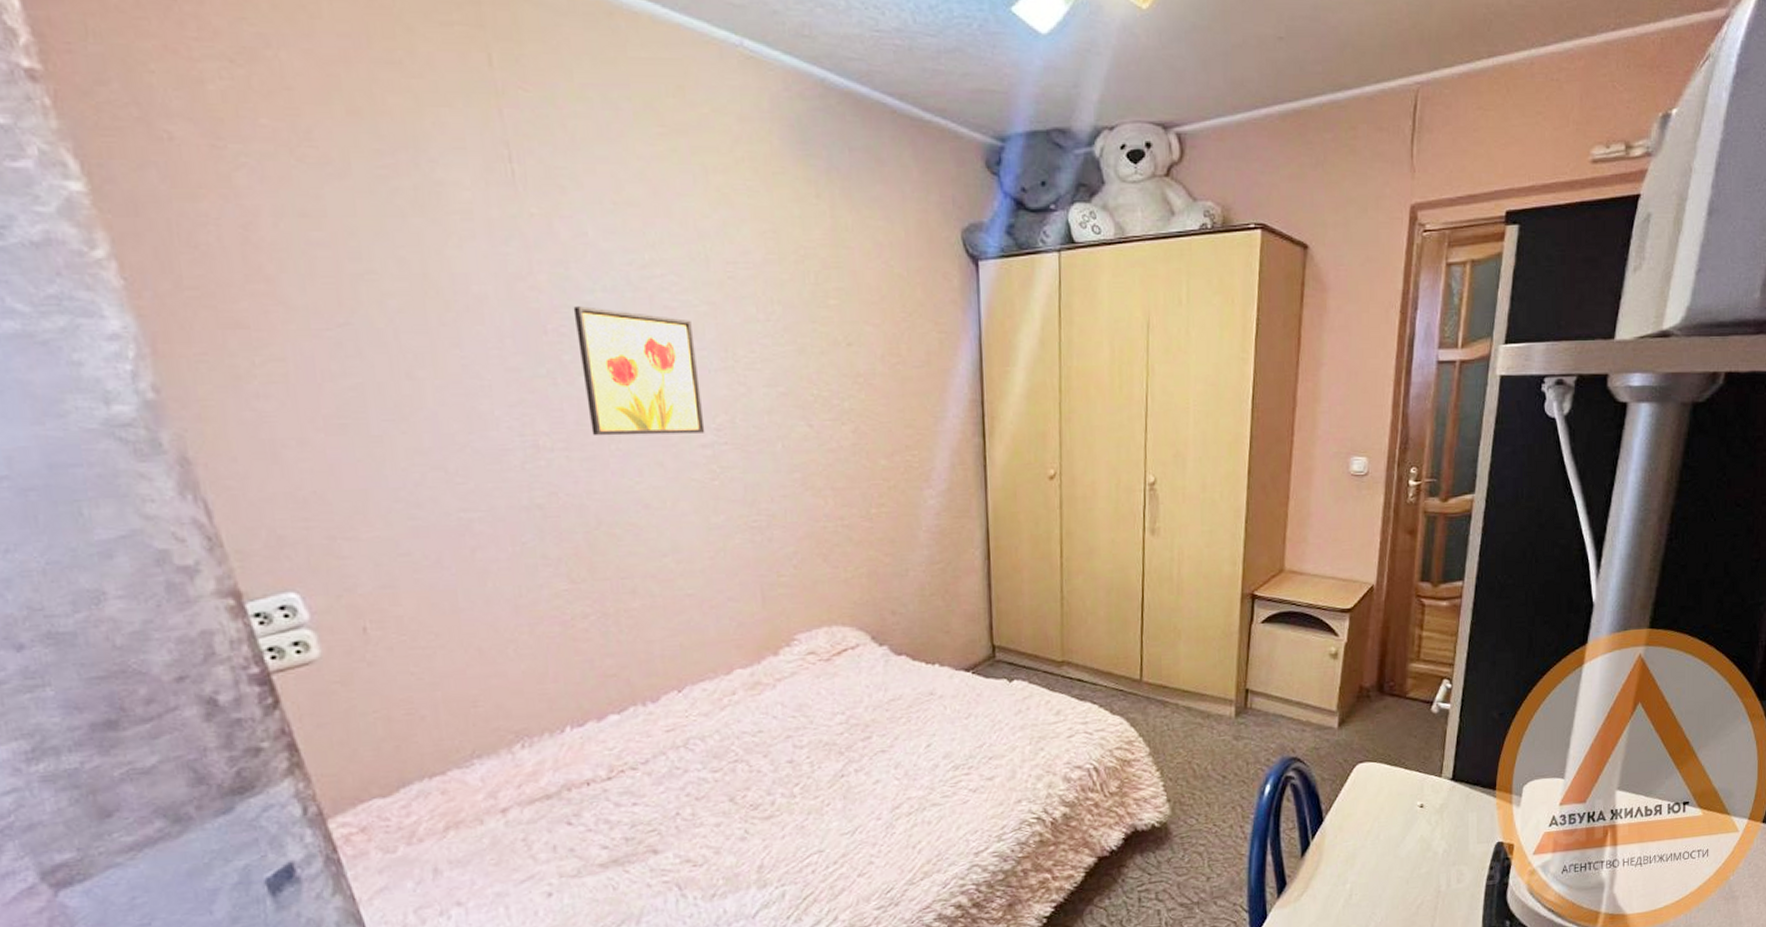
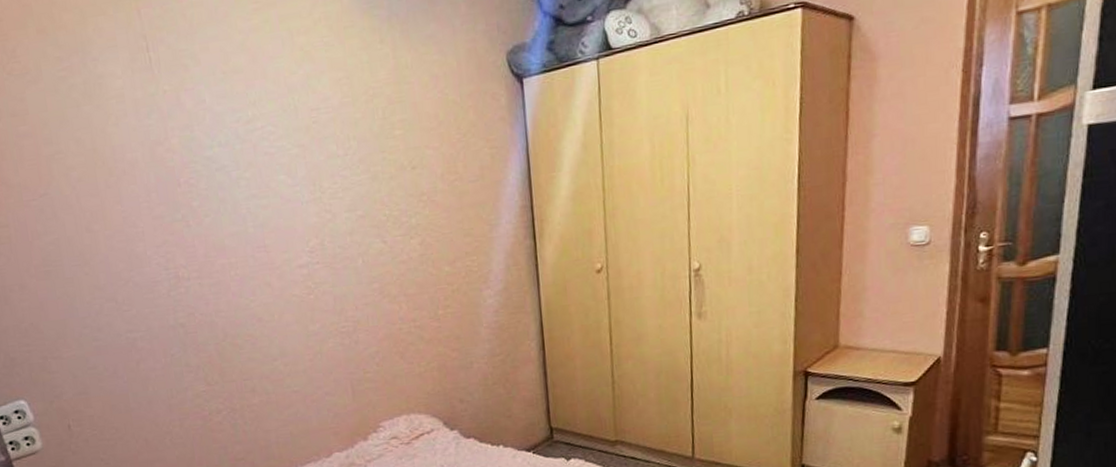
wall art: present [573,306,705,436] -> none [198,160,301,265]

